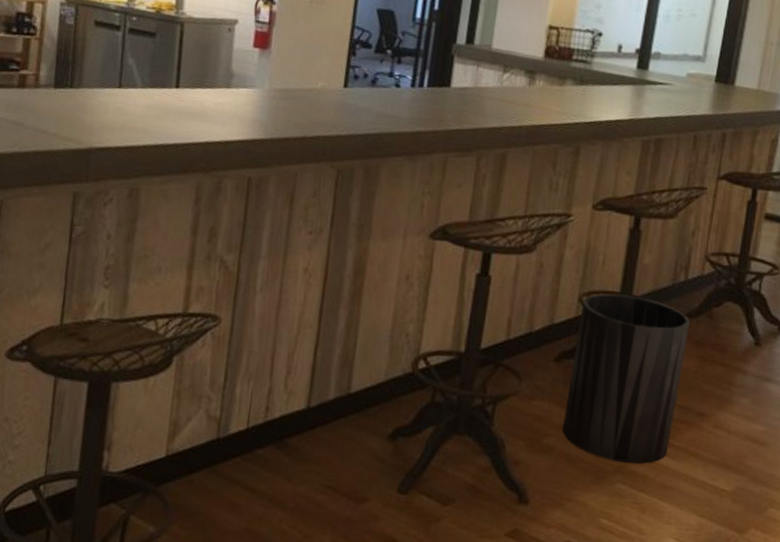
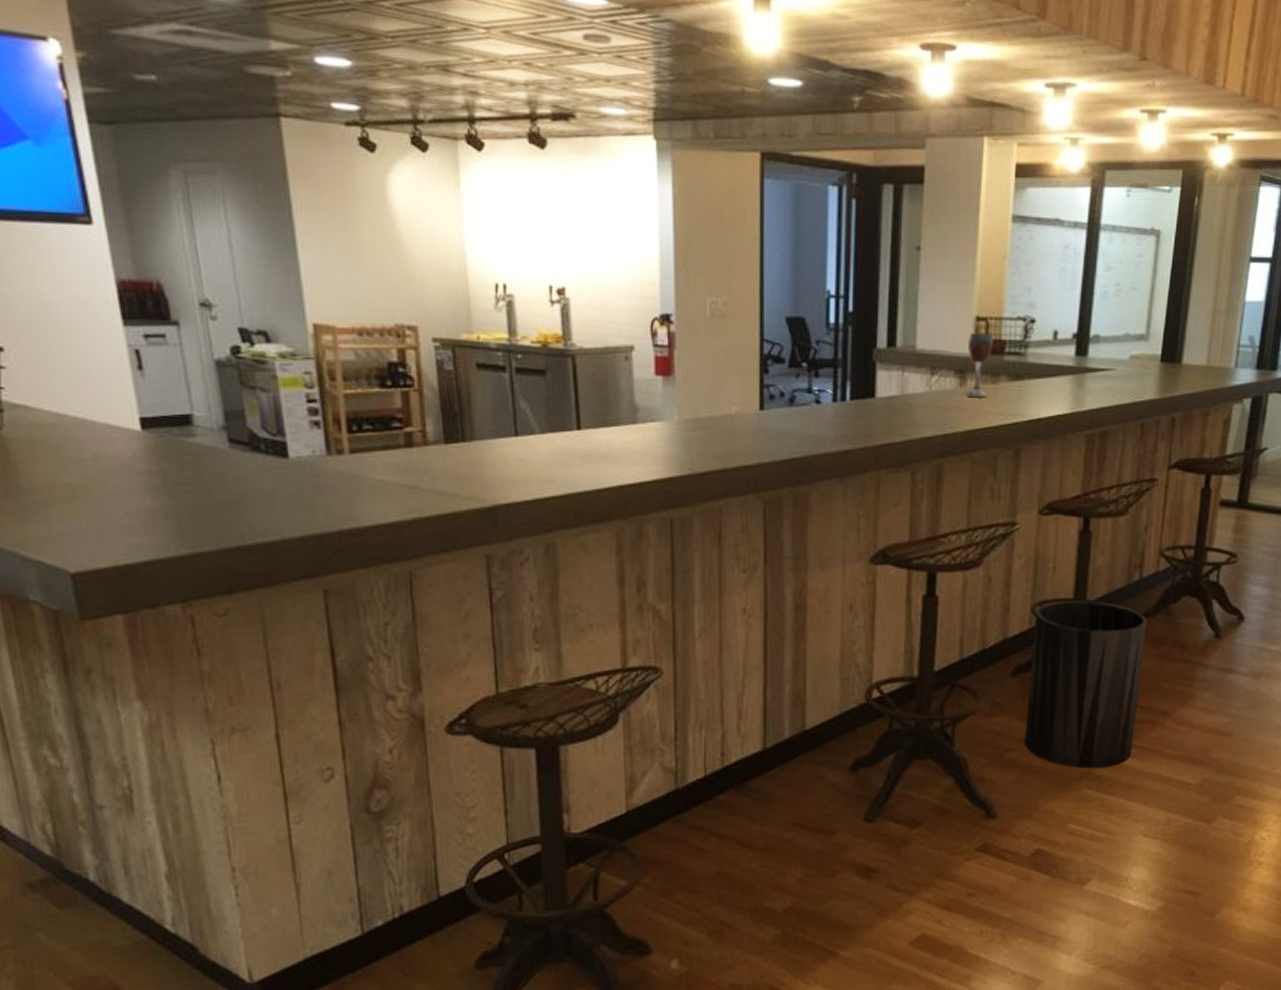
cup: none [532,39,563,98] -> present [964,333,993,398]

